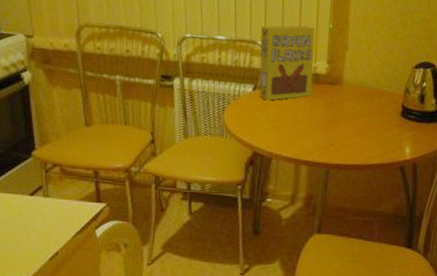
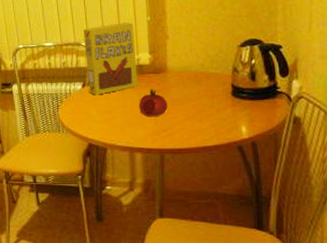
fruit: none [310,100,339,130] -> present [139,89,168,117]

